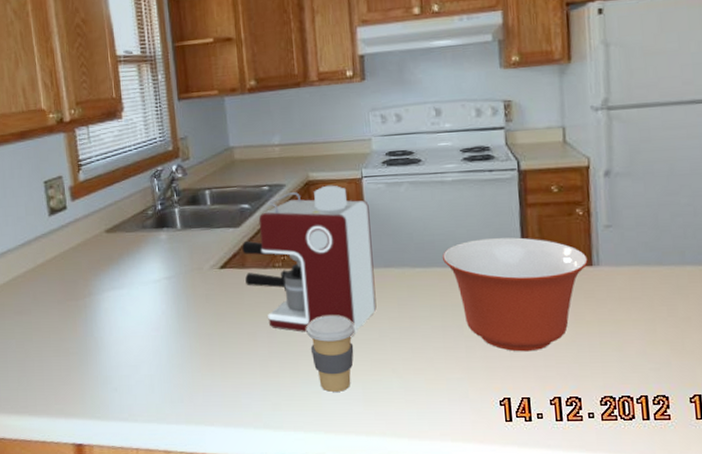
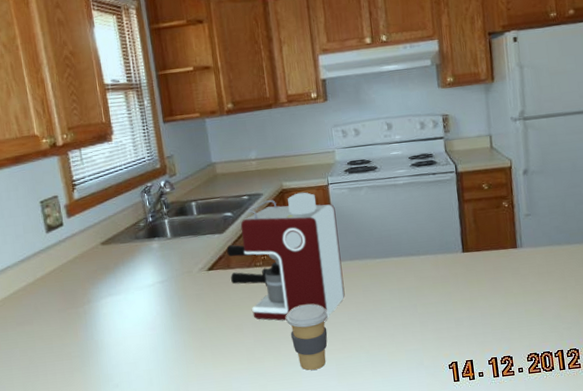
mixing bowl: present [442,237,588,352] -> none [397,228,514,323]

